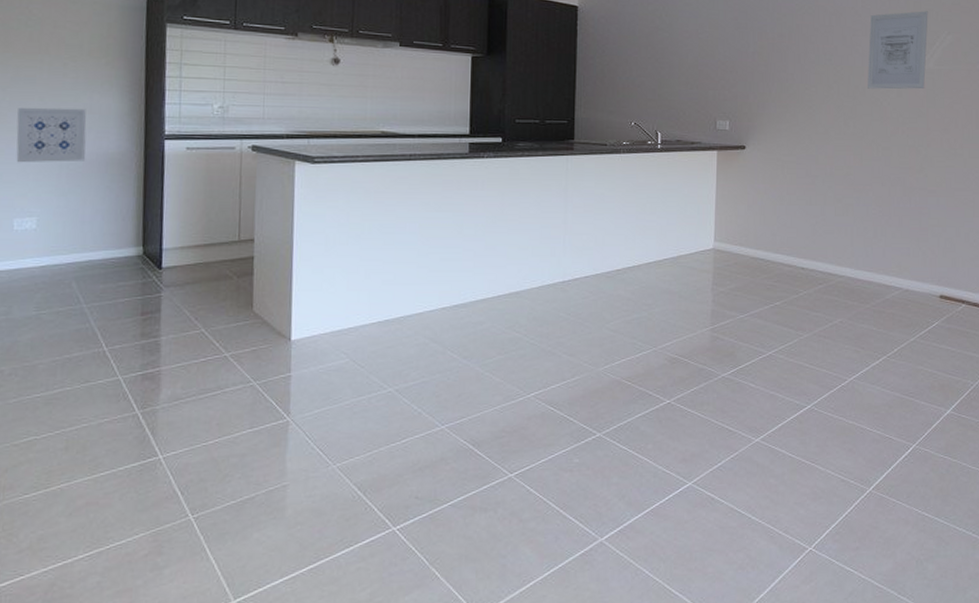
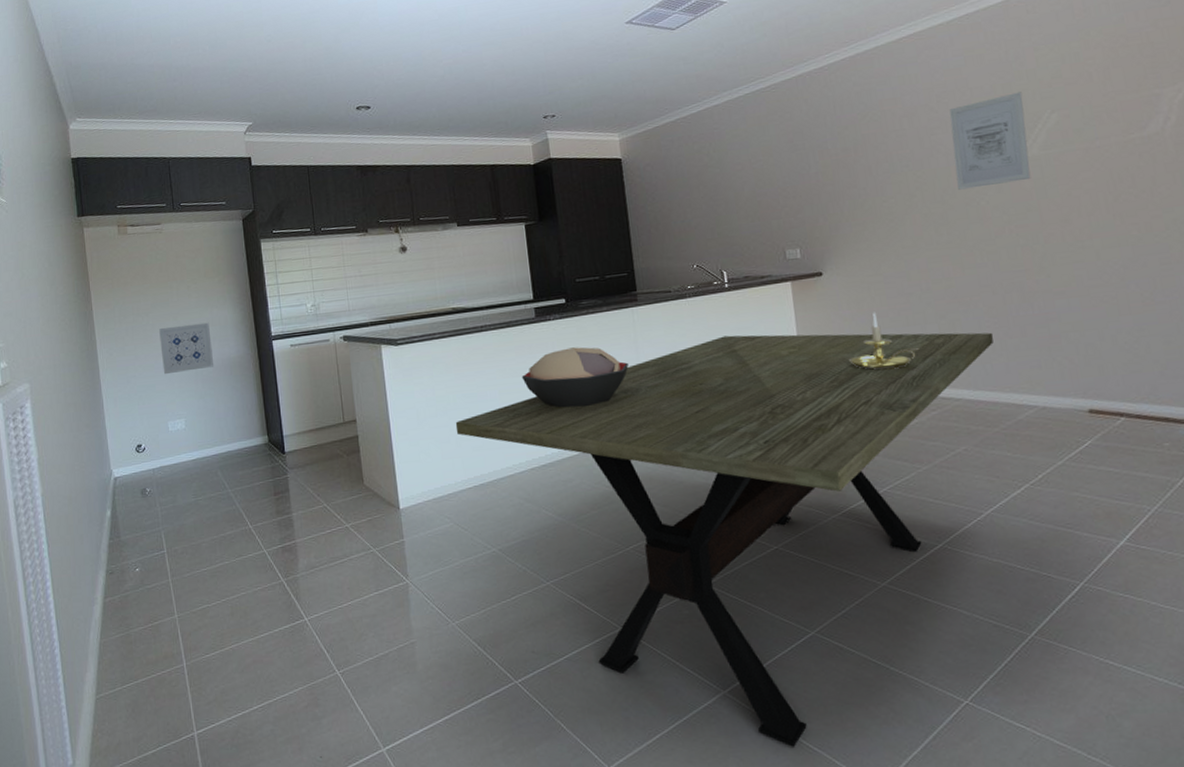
dining table: none [366,194,877,592] -> present [455,332,994,747]
decorative bowl: none [445,188,557,250] -> present [521,347,629,408]
candle holder: none [757,189,817,243] -> present [849,312,920,370]

